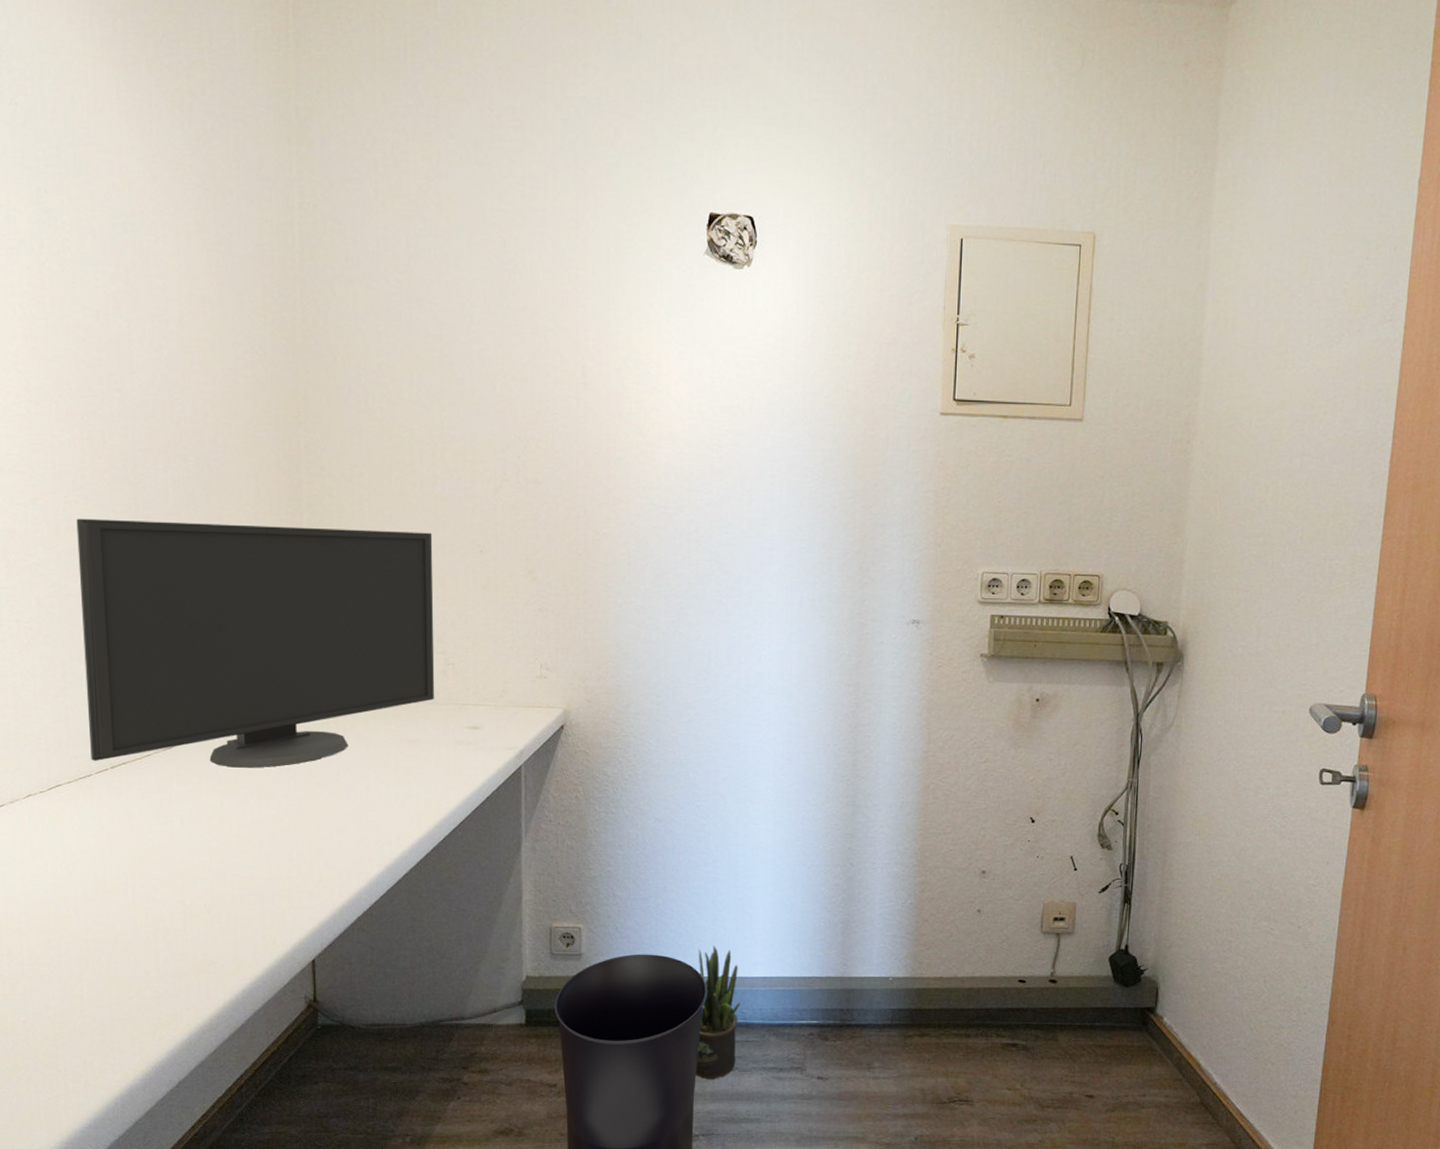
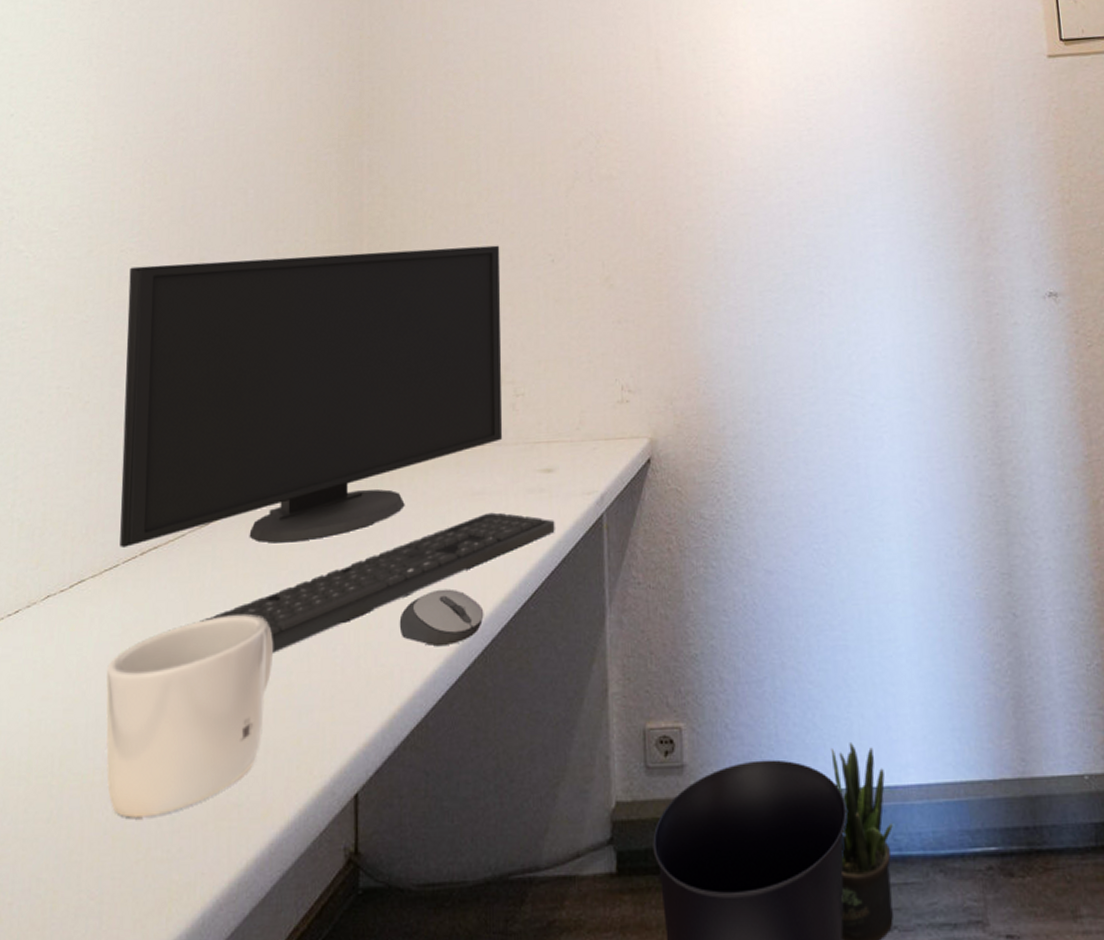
mug: none [90,821,237,967] -> present [106,614,273,818]
computer keyboard: none [170,757,480,853] -> present [200,512,555,653]
computer mouse: none [346,814,419,857] -> present [399,589,484,647]

